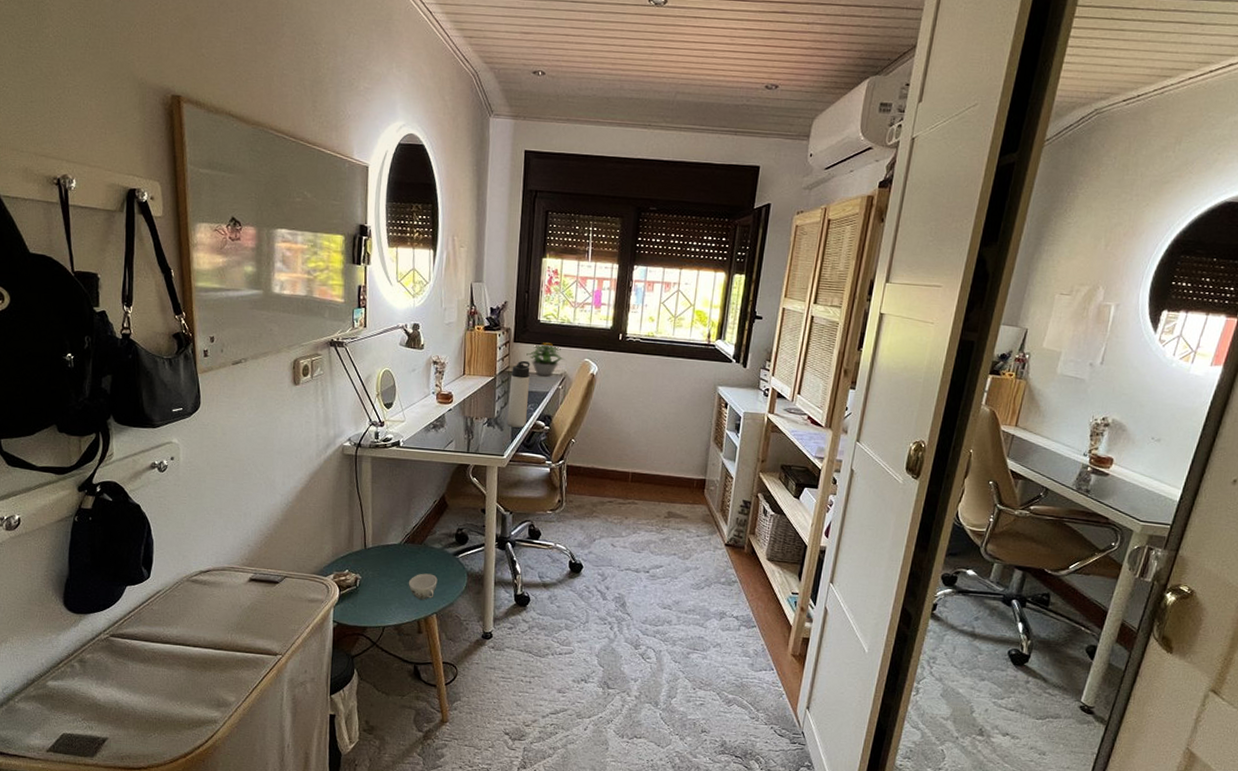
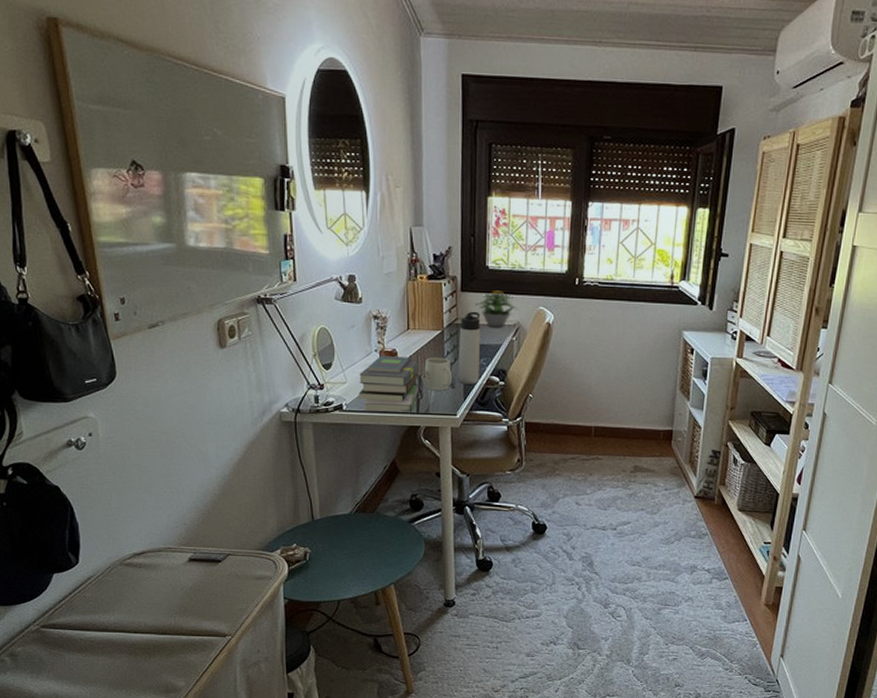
teacup: present [408,573,438,600] -> none [362,543,393,571]
books: none [414,398,472,452] -> present [358,356,419,413]
mug: none [475,401,502,433] -> present [424,357,453,391]

